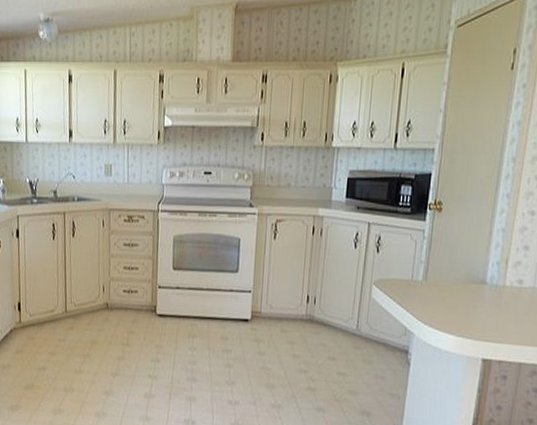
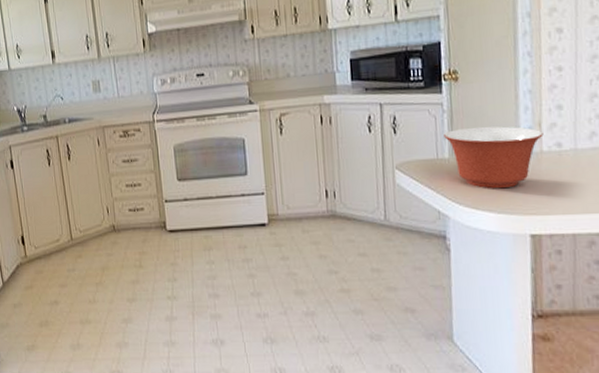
mixing bowl: none [421,255,509,315] -> present [444,126,544,189]

